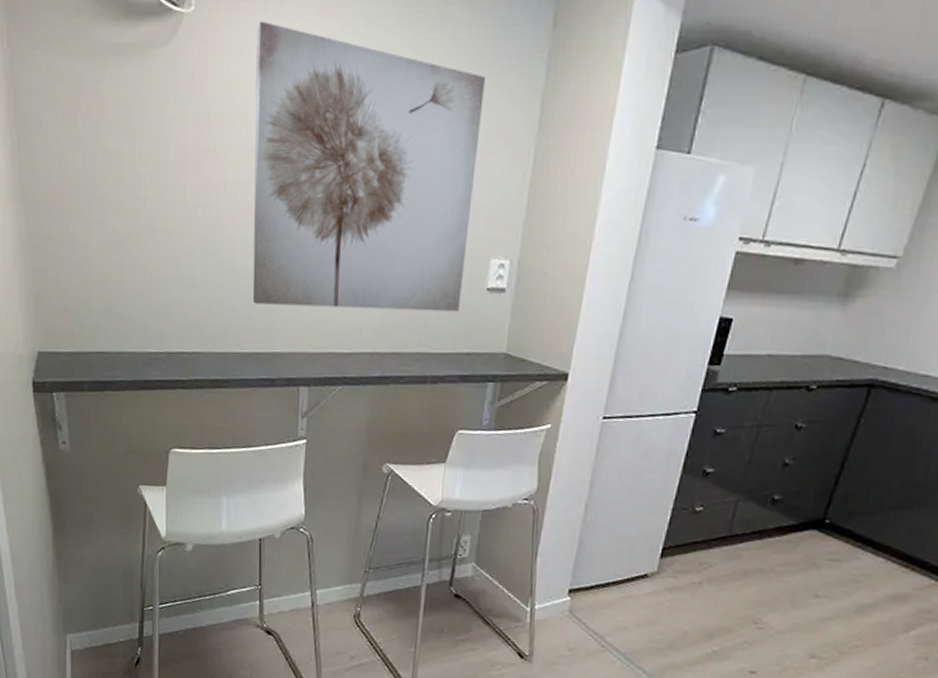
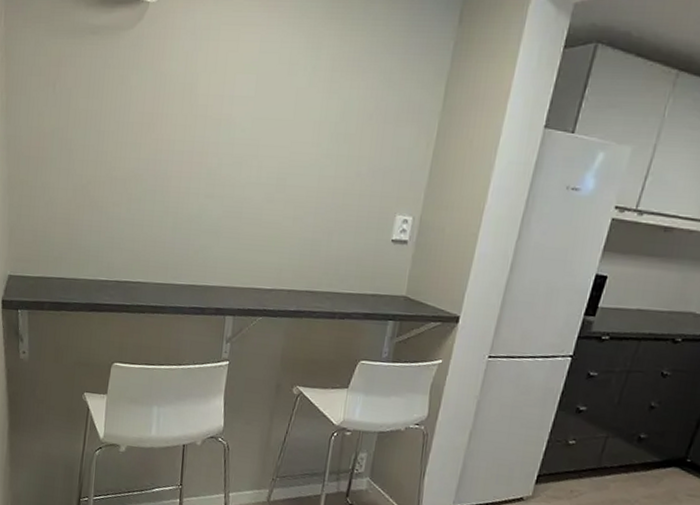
wall art: present [252,21,485,312] -> none [191,10,399,259]

